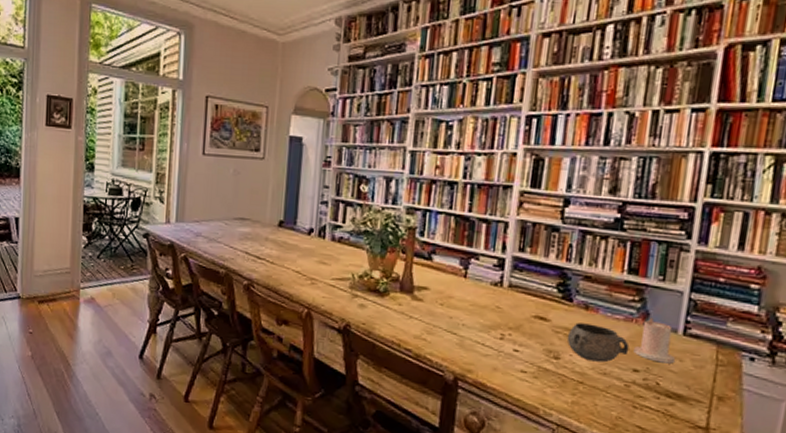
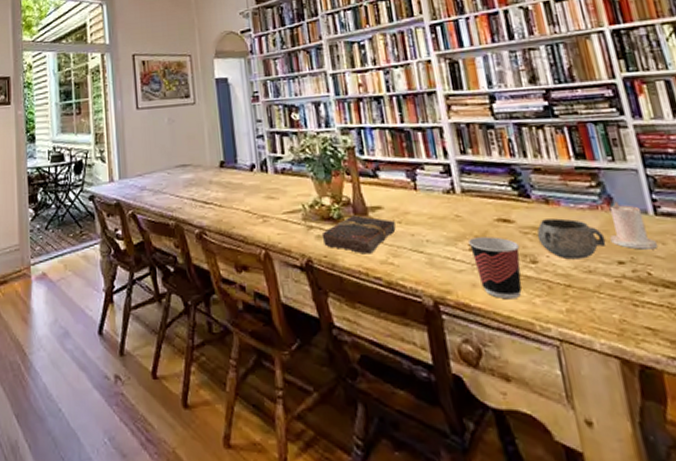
book: none [364,291,437,328] -> present [321,215,396,254]
cup: none [500,328,548,386] -> present [467,236,522,300]

